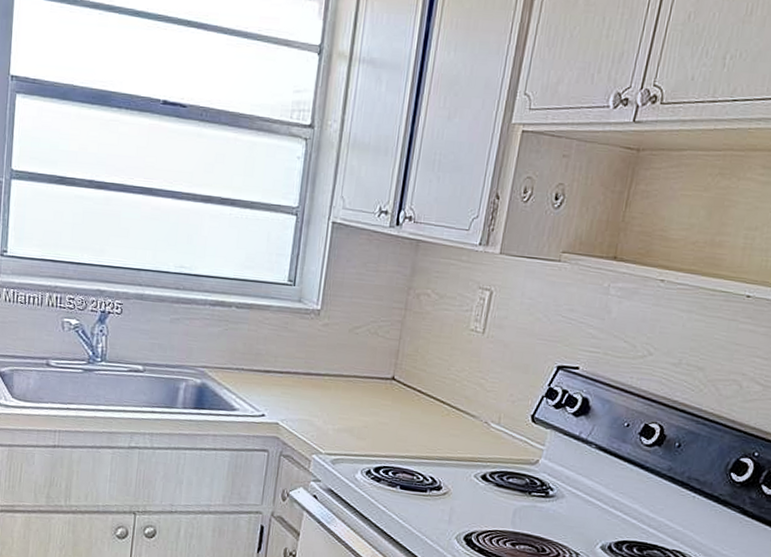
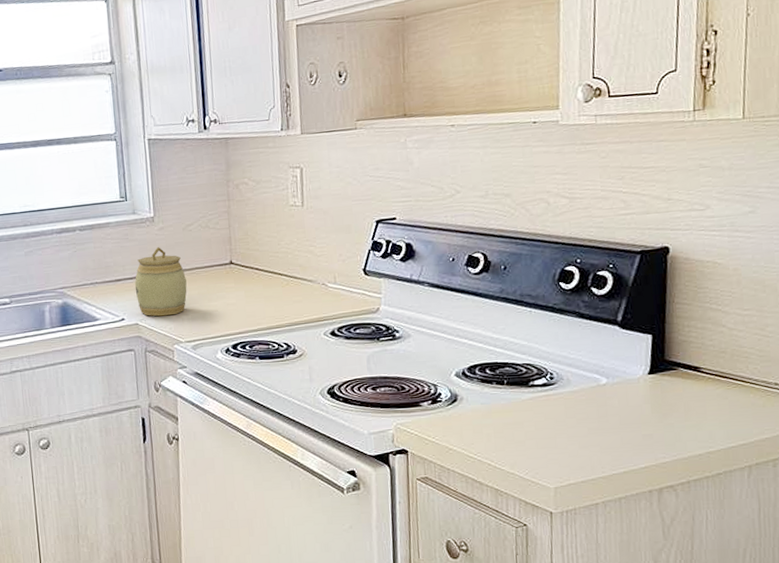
jar: none [283,344,341,422] -> present [134,247,187,317]

